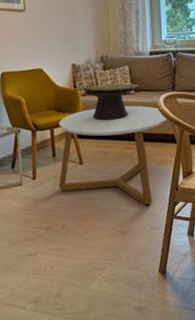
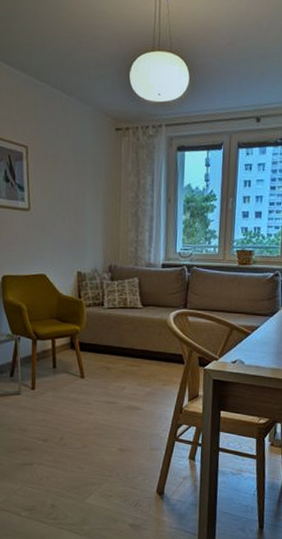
coffee table: present [58,105,169,206] -> none [57,320,178,426]
decorative bowl: present [73,83,139,121] -> none [78,295,148,335]

